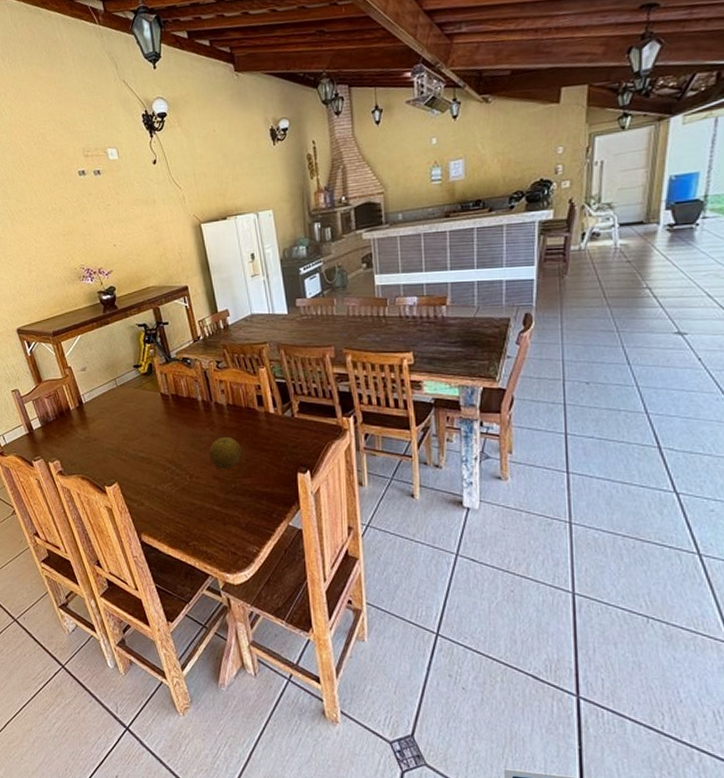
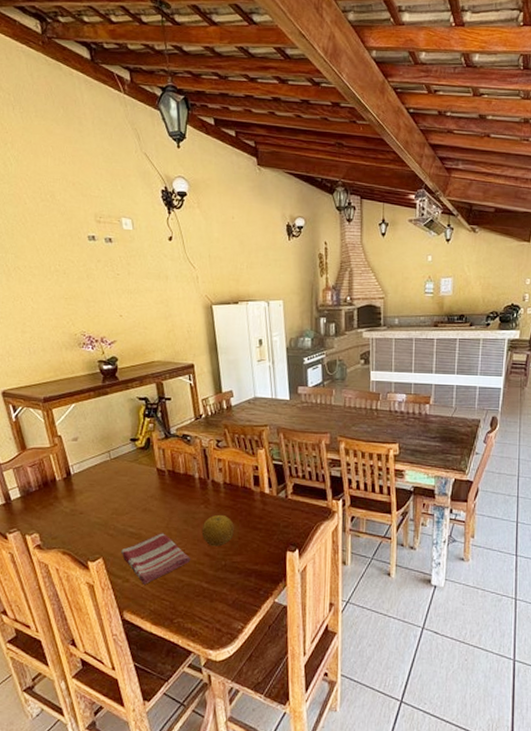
dish towel: none [134,457,201,508] -> present [121,533,191,585]

